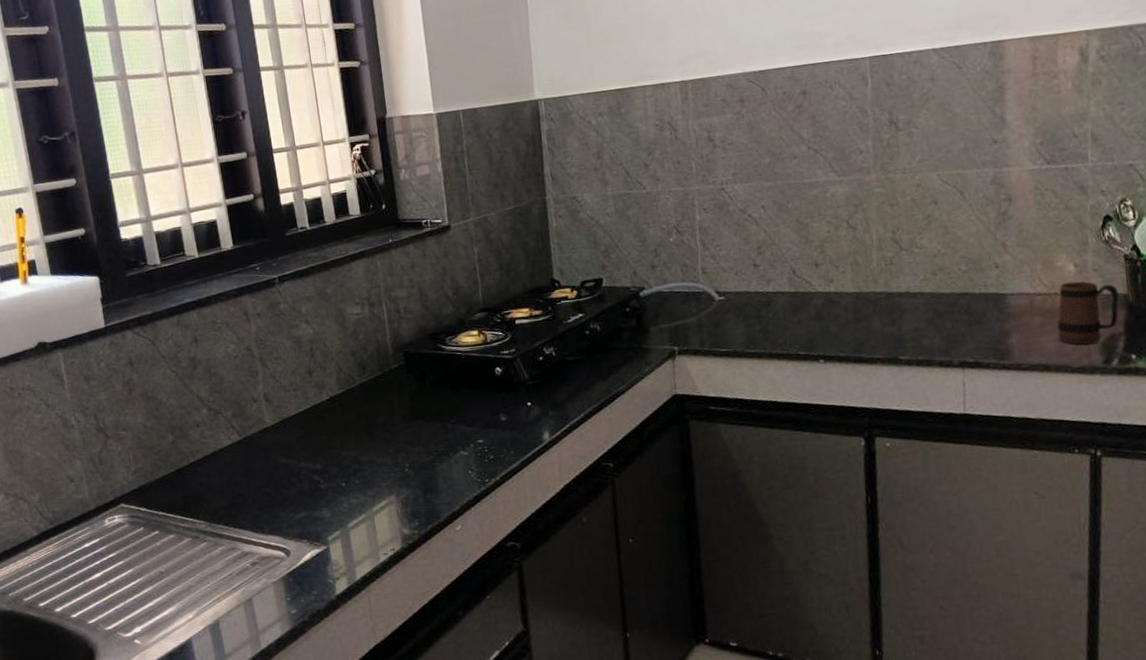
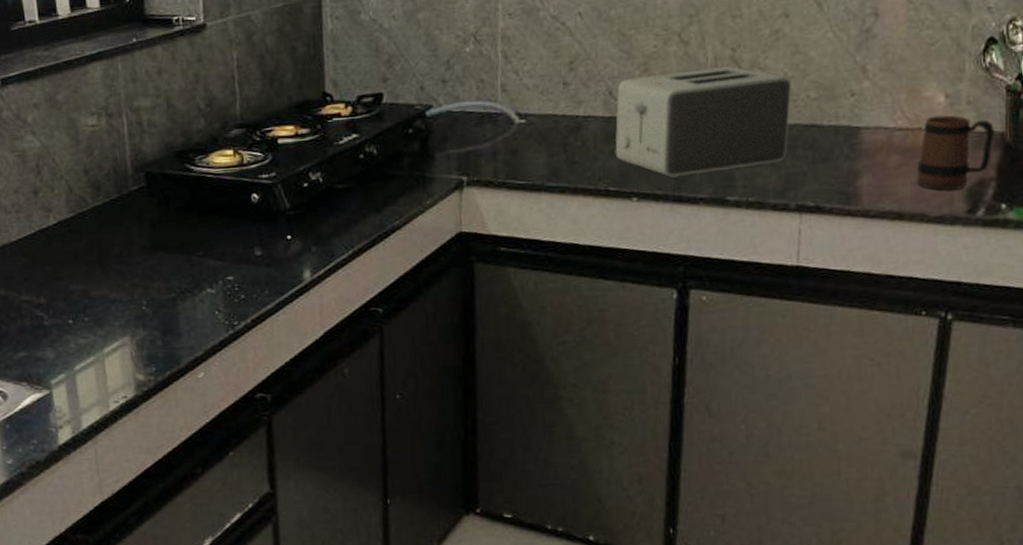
toaster: none [799,246,947,343] -> present [615,66,791,179]

